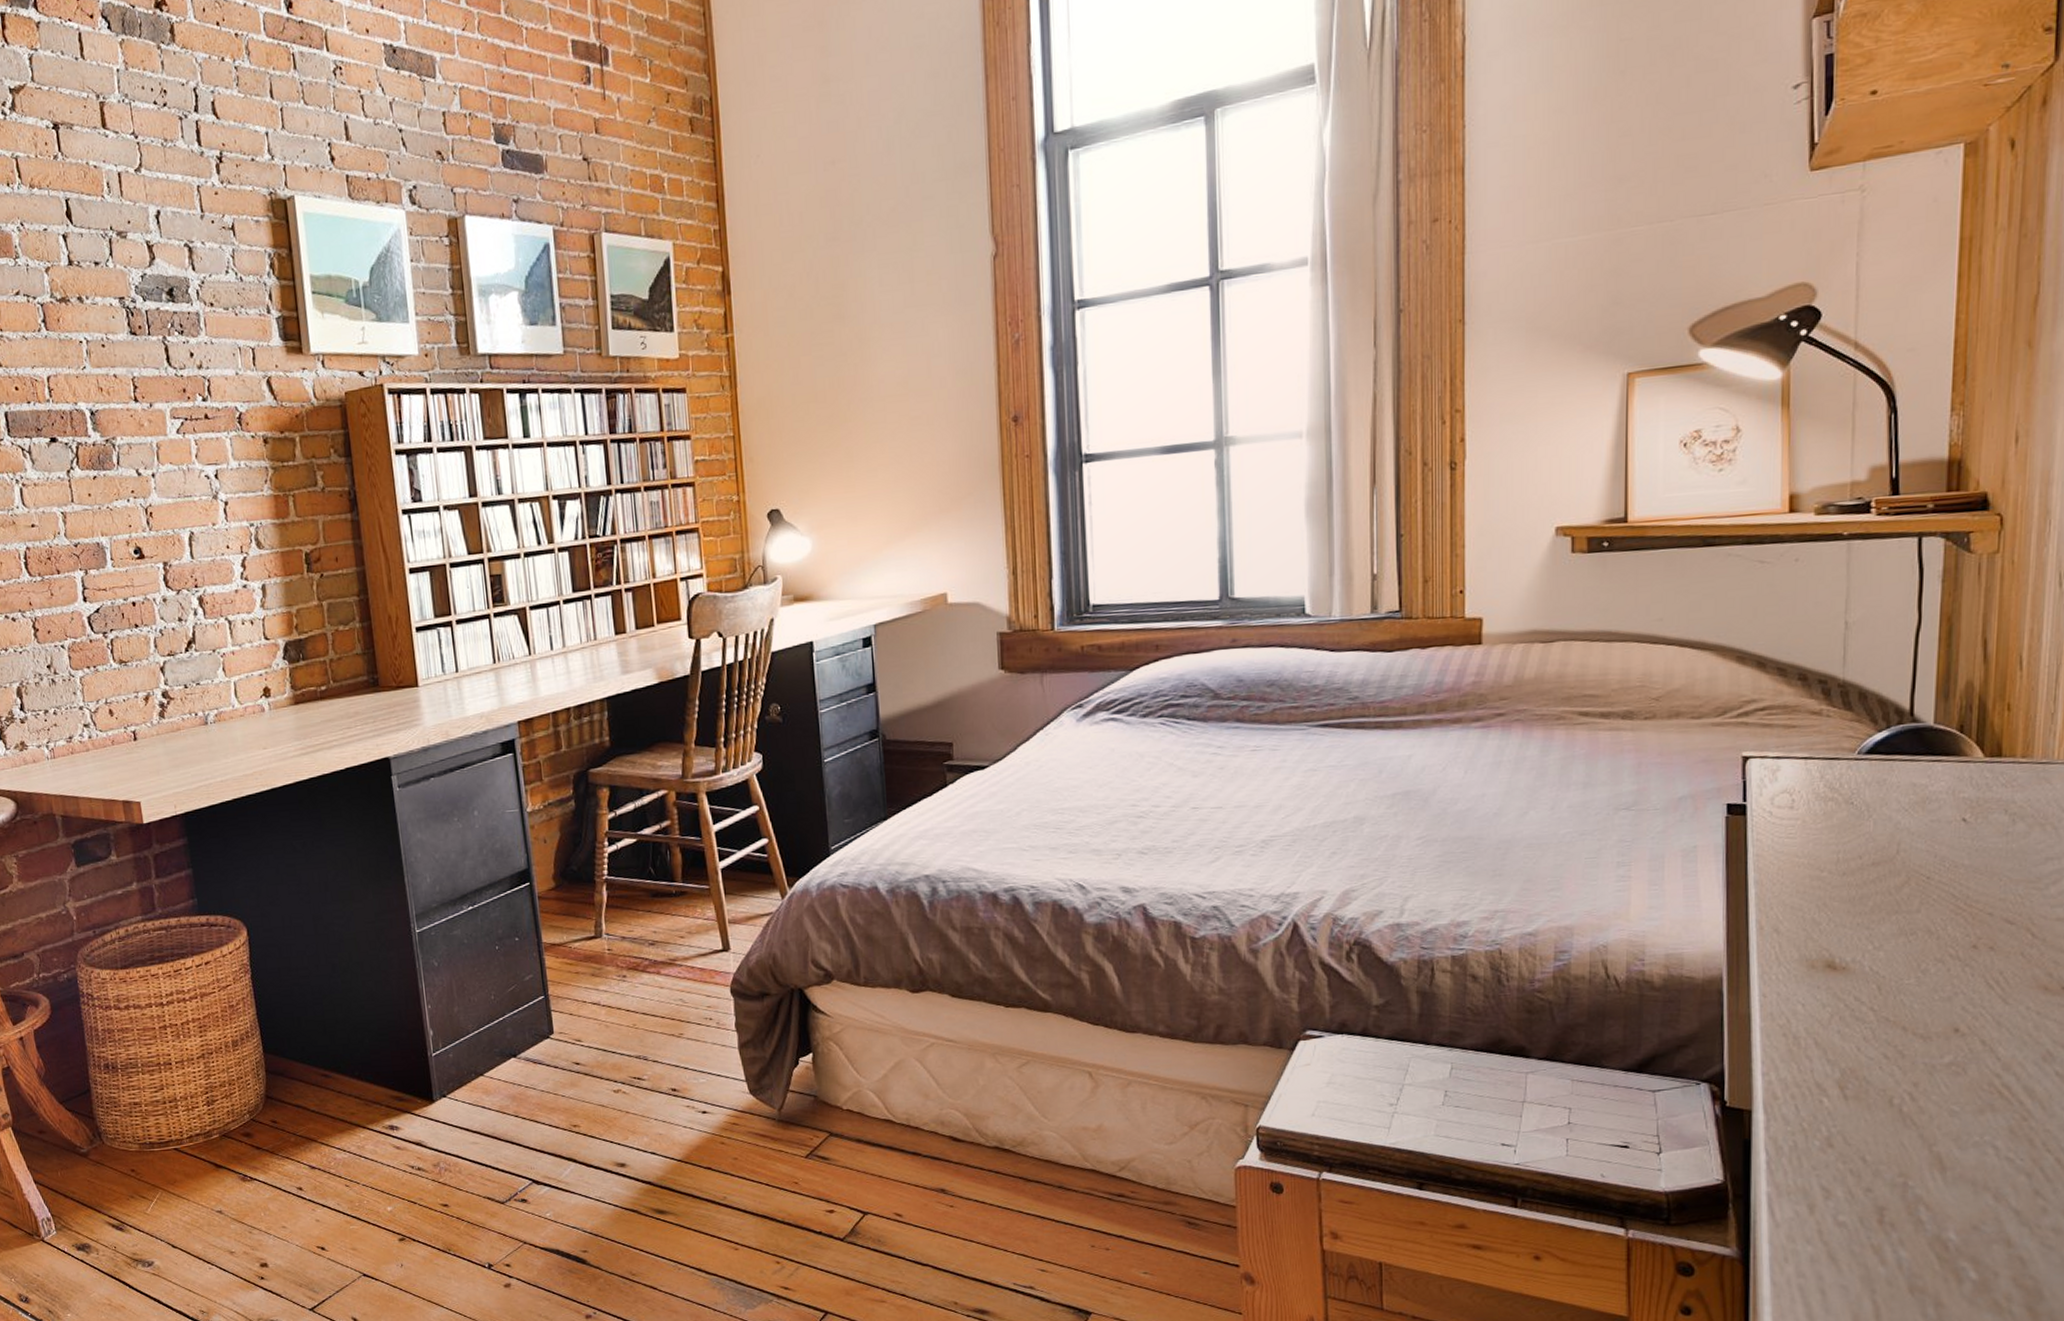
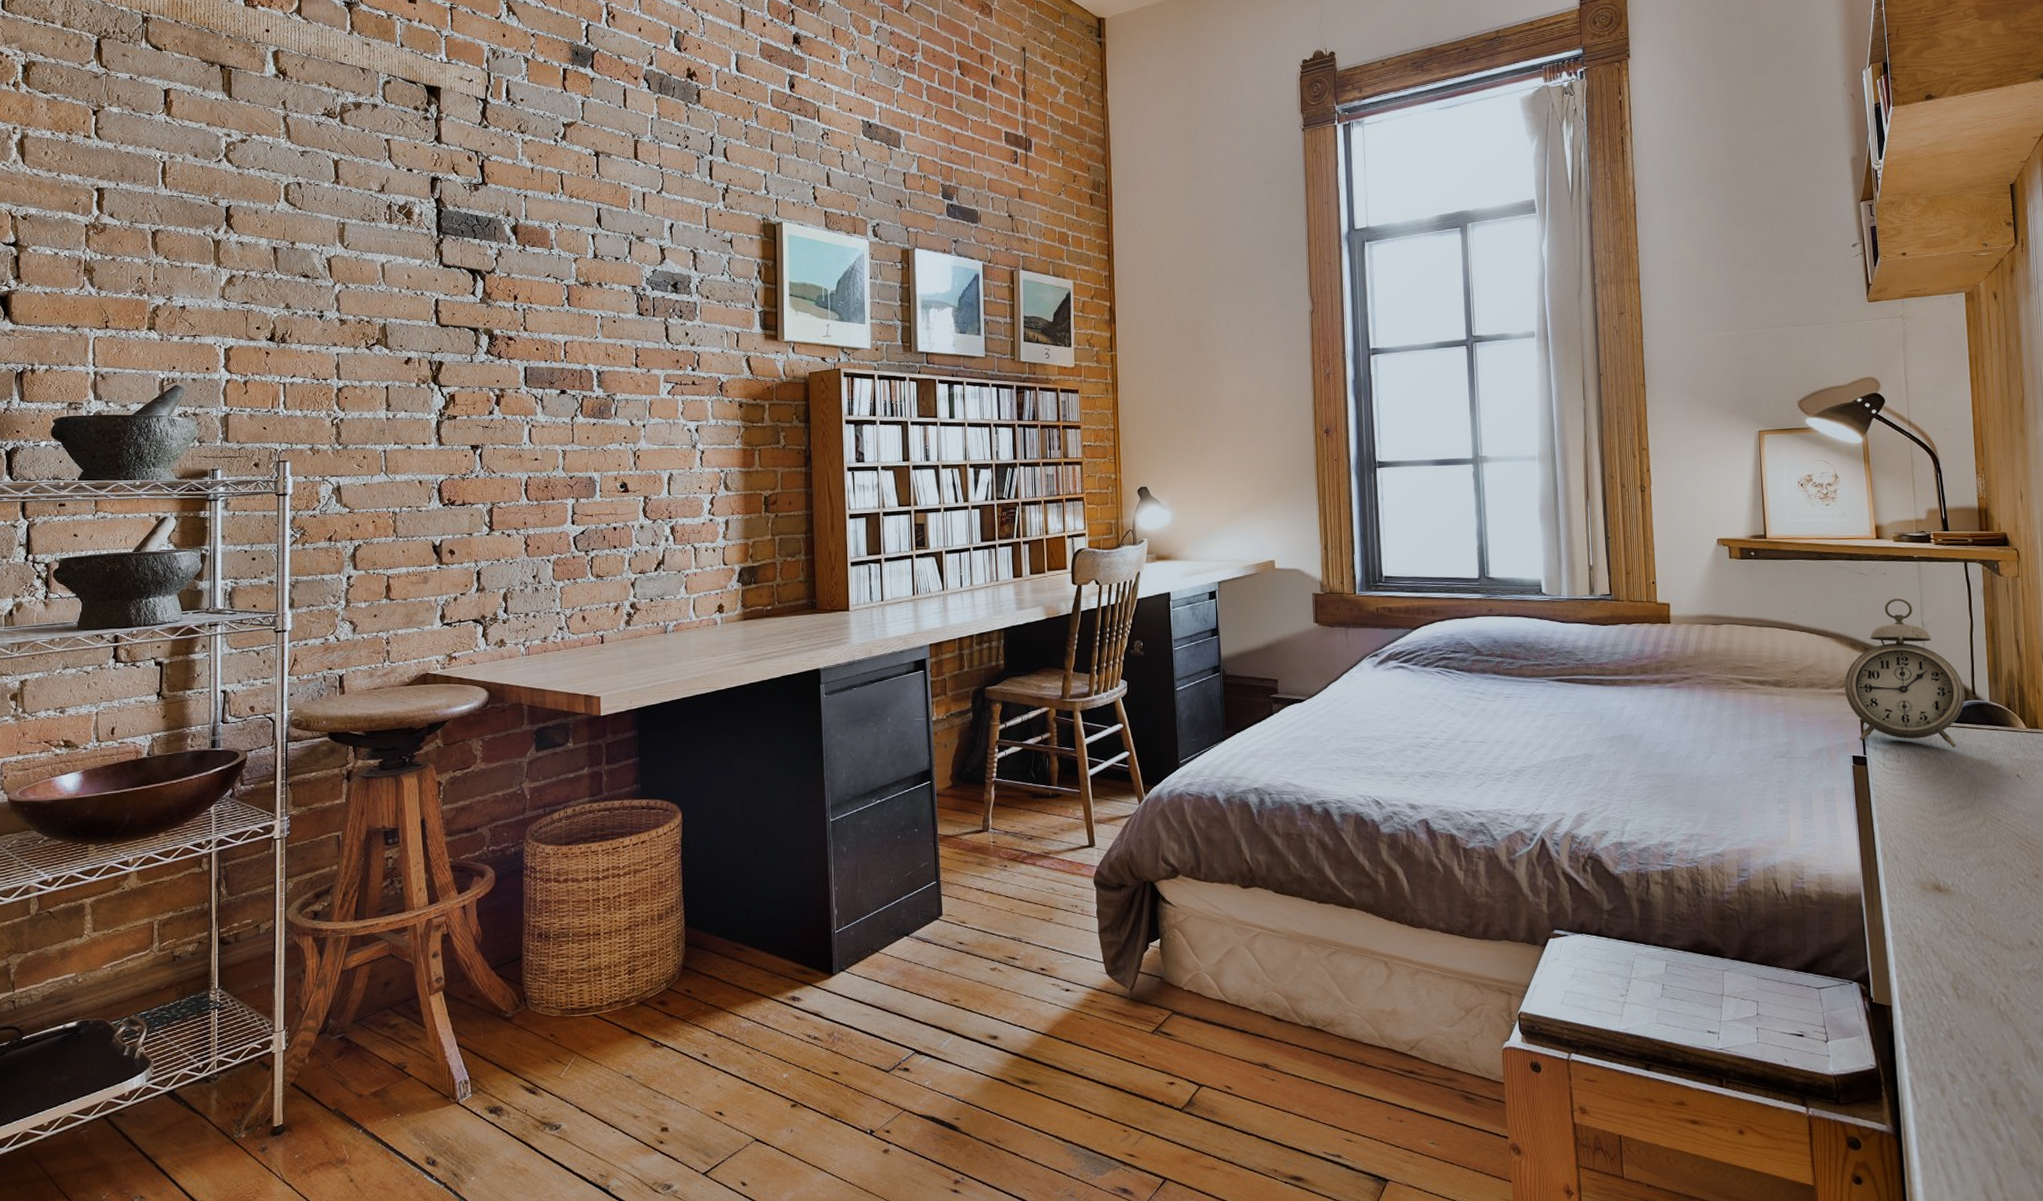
alarm clock: none [1723,592,1900,787] -> present [1844,598,1966,747]

